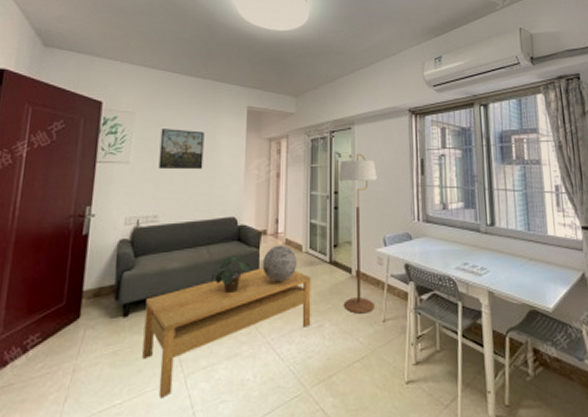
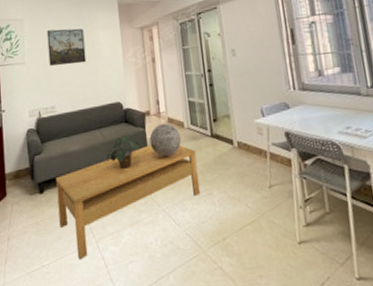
floor lamp: present [339,153,377,314] -> none [209,30,260,182]

